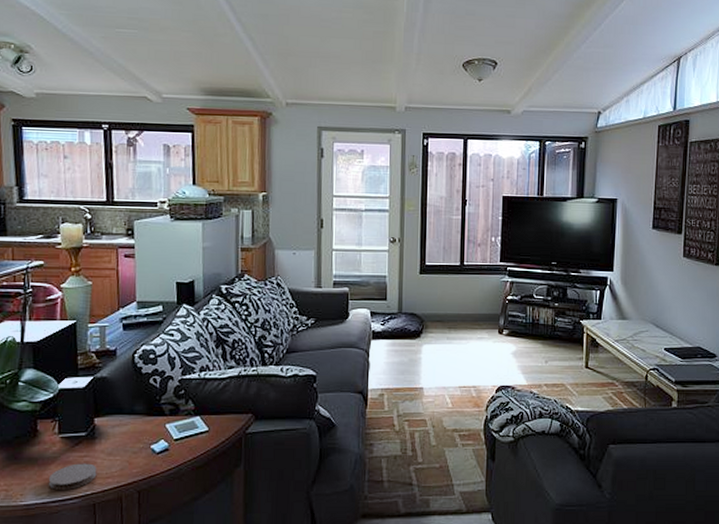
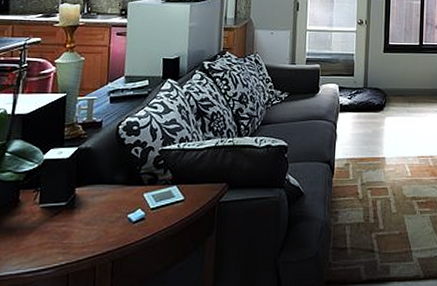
coaster: present [48,463,97,491] -> none [25,233,74,262]

